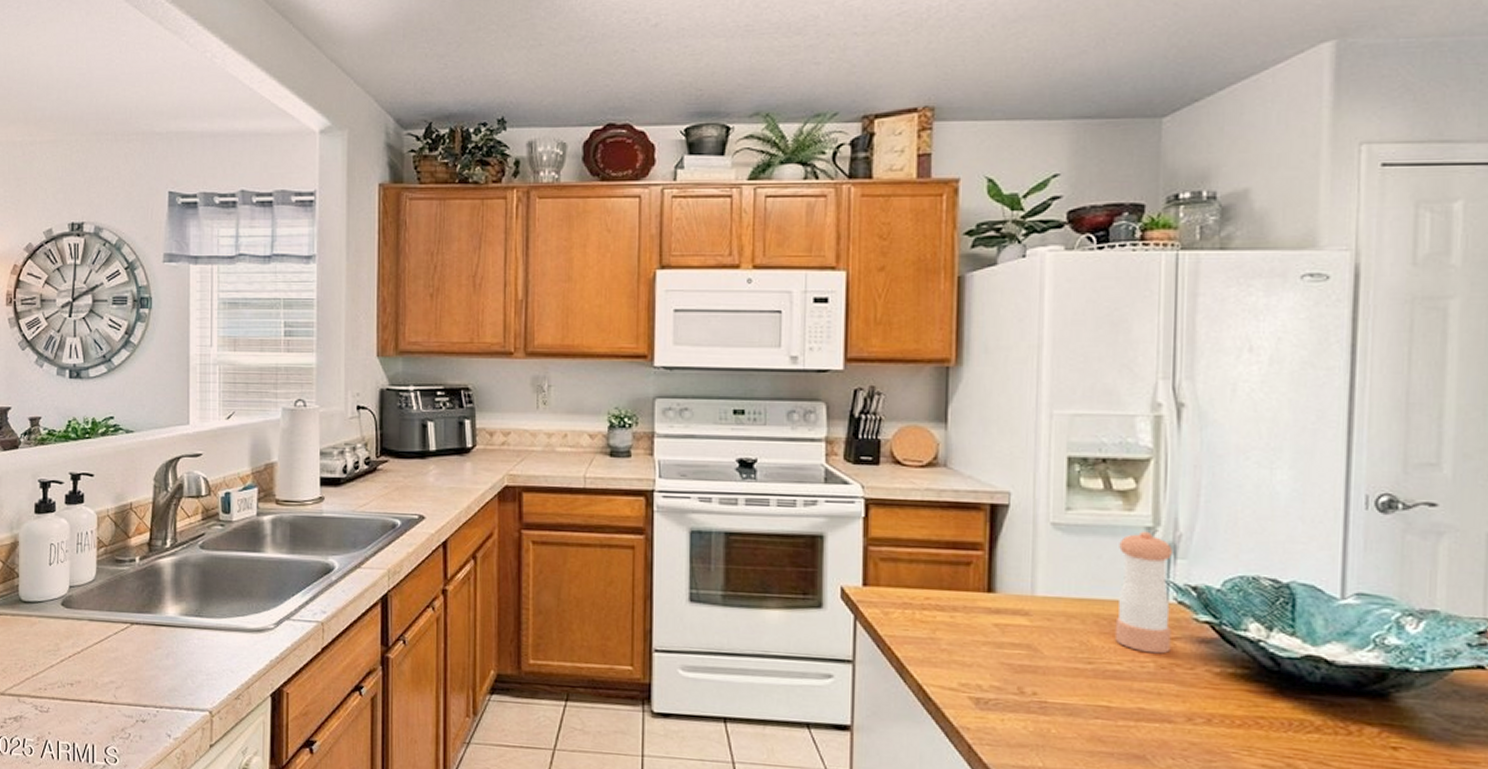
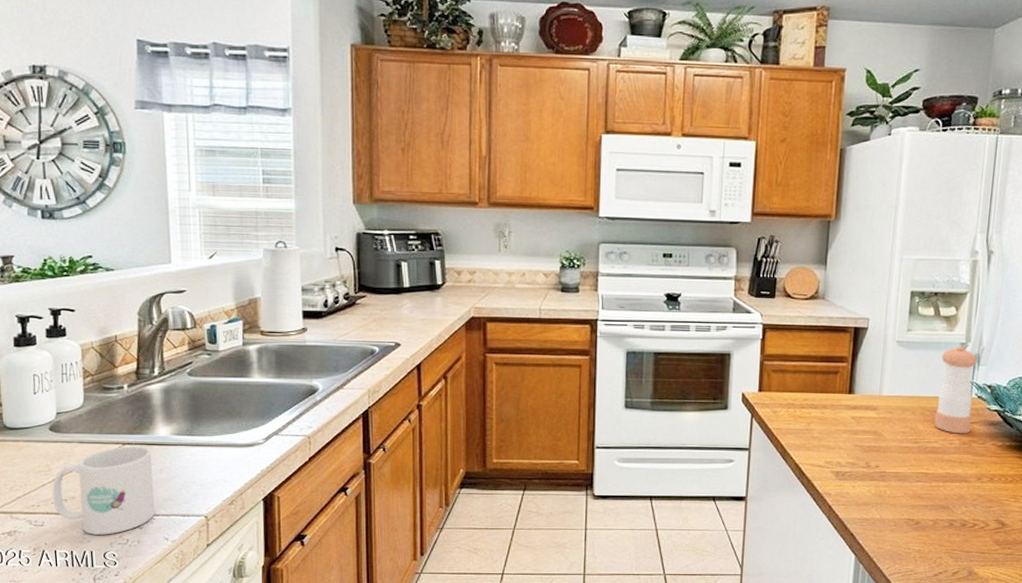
mug: none [60,625,159,727] -> present [52,445,155,535]

